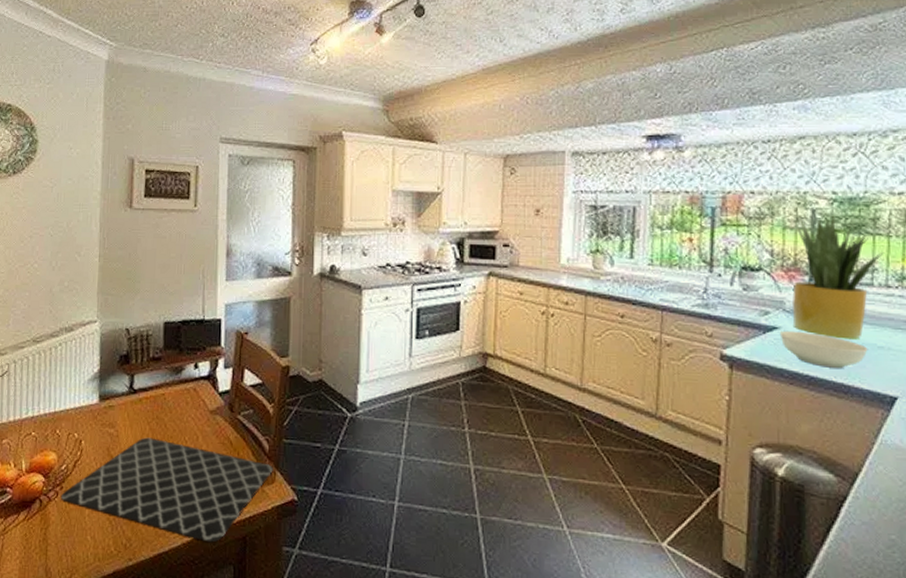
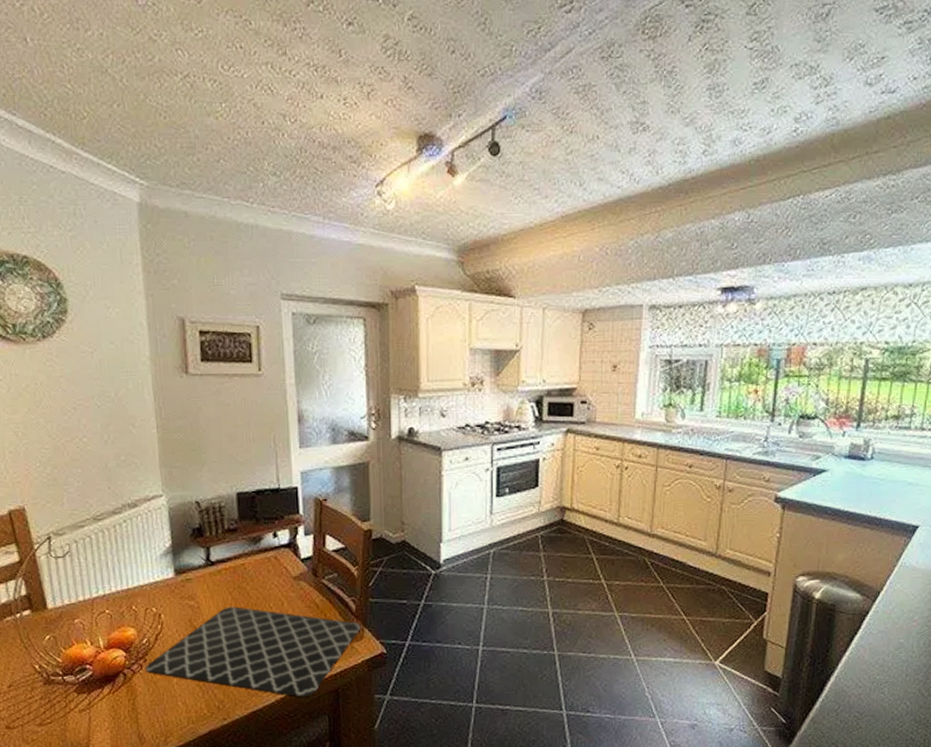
bowl: present [779,330,868,368] -> none [827,472,900,504]
planter: present [792,215,883,340] -> none [839,364,922,478]

